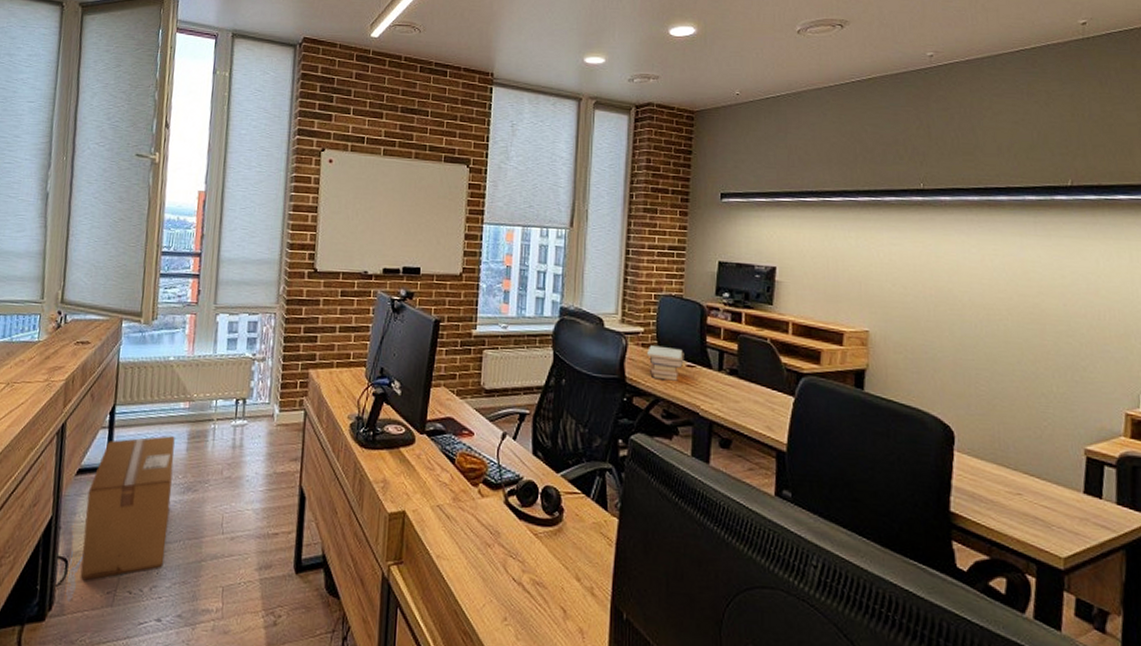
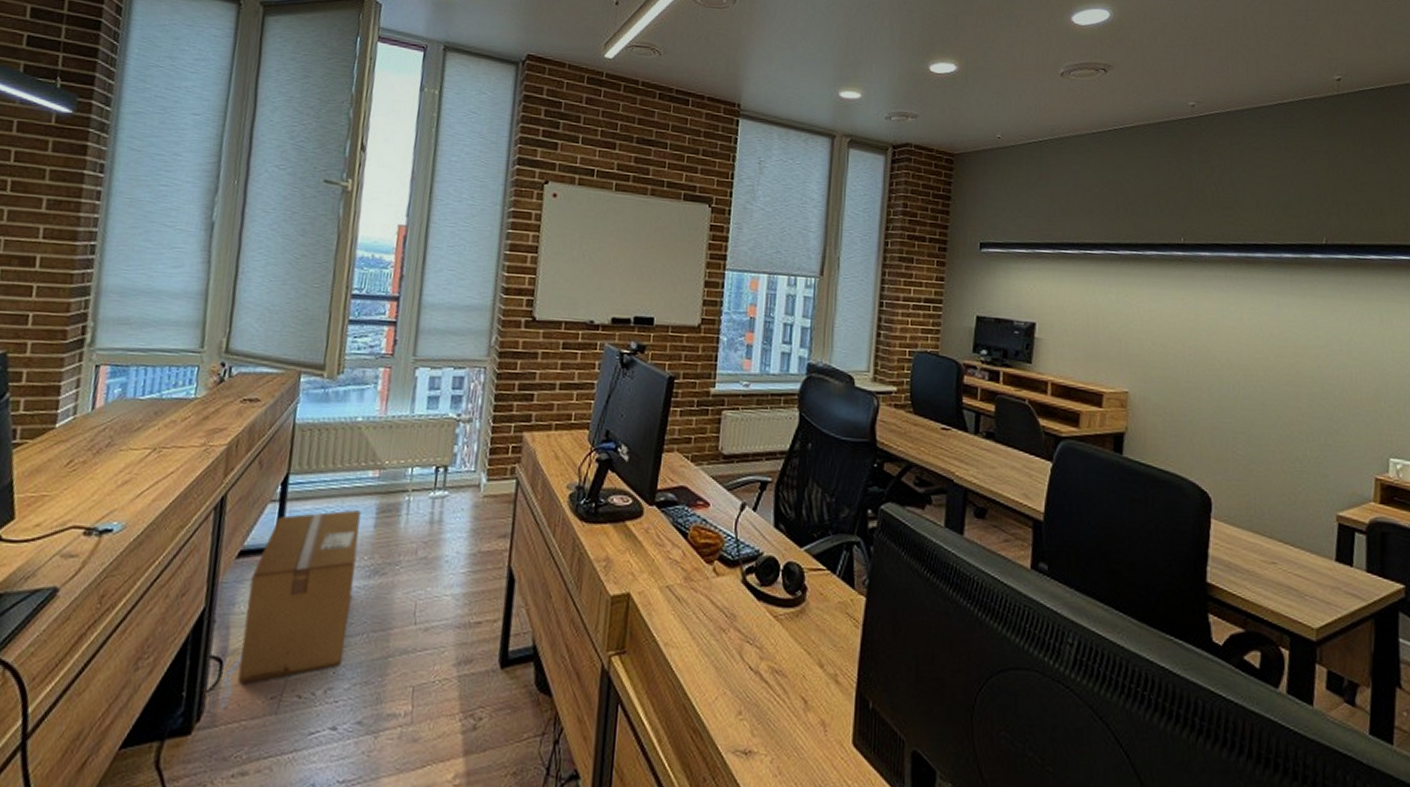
books: present [646,345,684,381] -> none [899,406,939,445]

